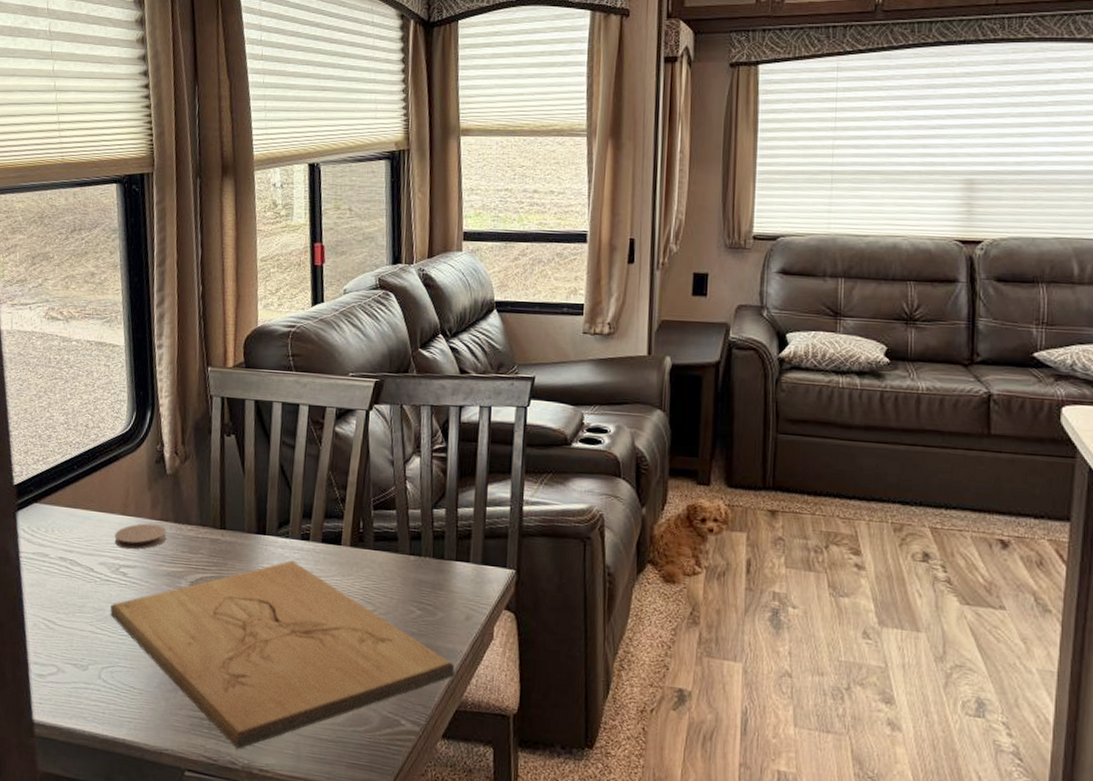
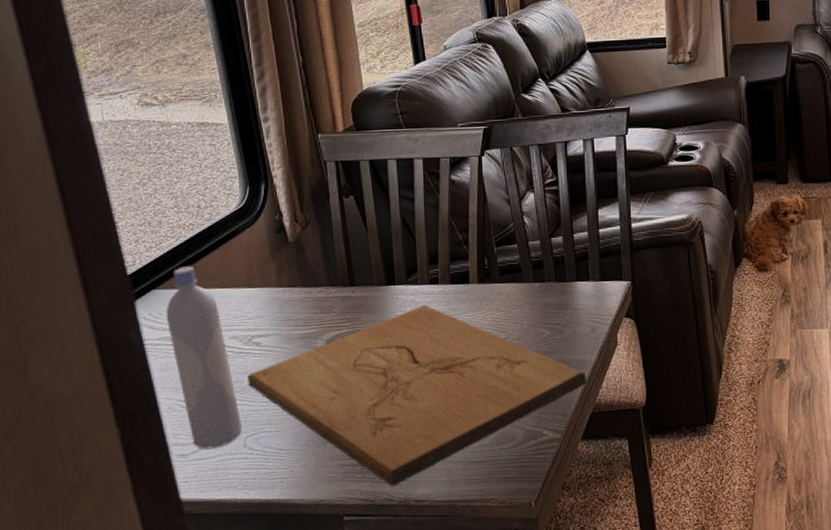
bottle: none [43,484,100,674] -> present [166,266,243,449]
coaster: present [114,523,167,550] -> none [243,291,297,320]

